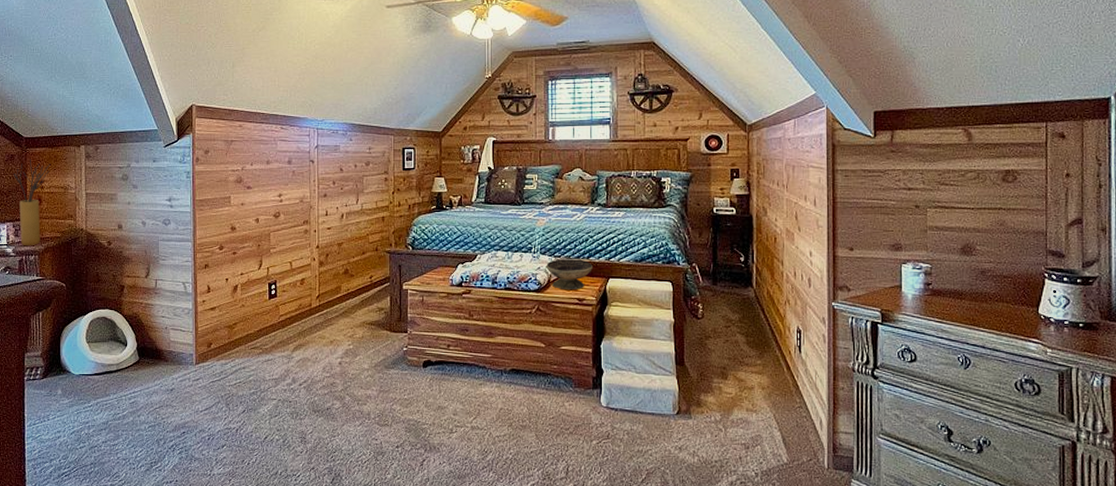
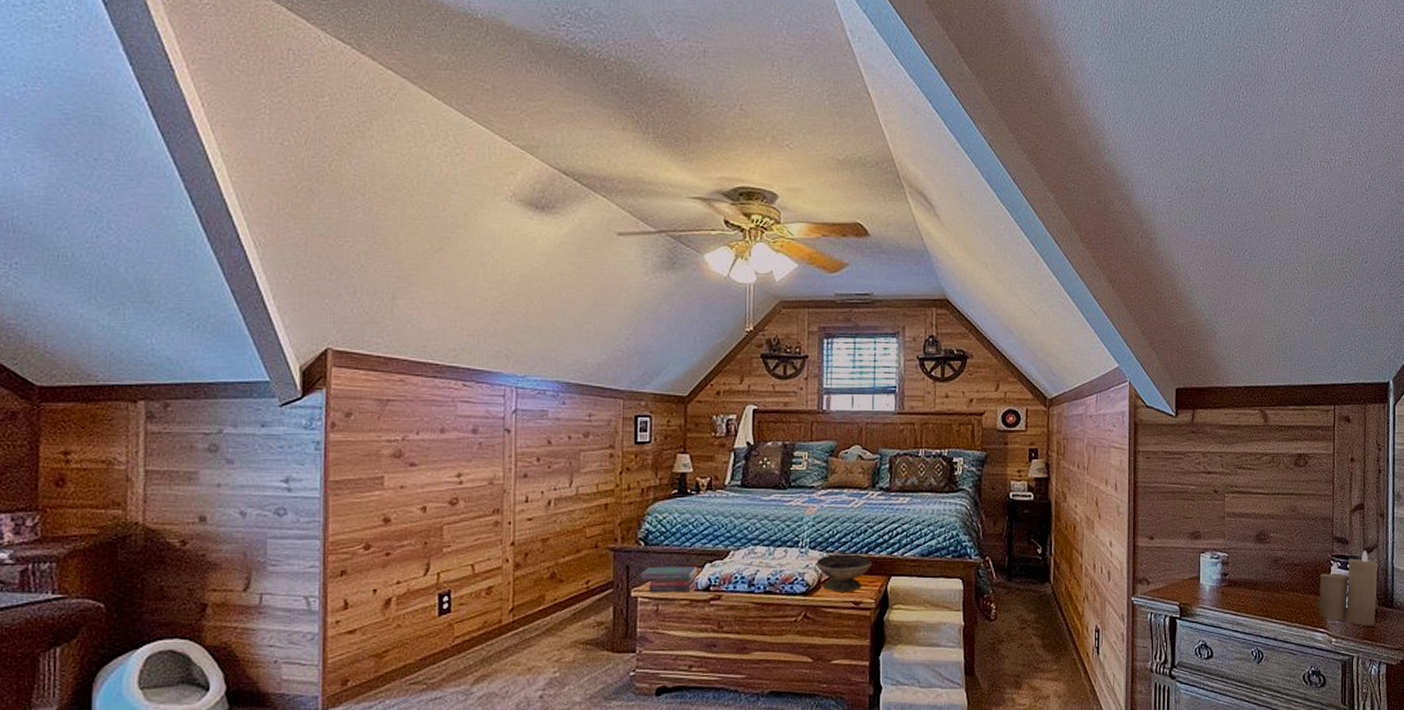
vase: present [14,159,50,245] -> none [15,418,83,548]
books: none [408,266,452,286] -> present [638,565,697,592]
candle: none [1031,264,1100,338] -> present [1318,550,1379,626]

